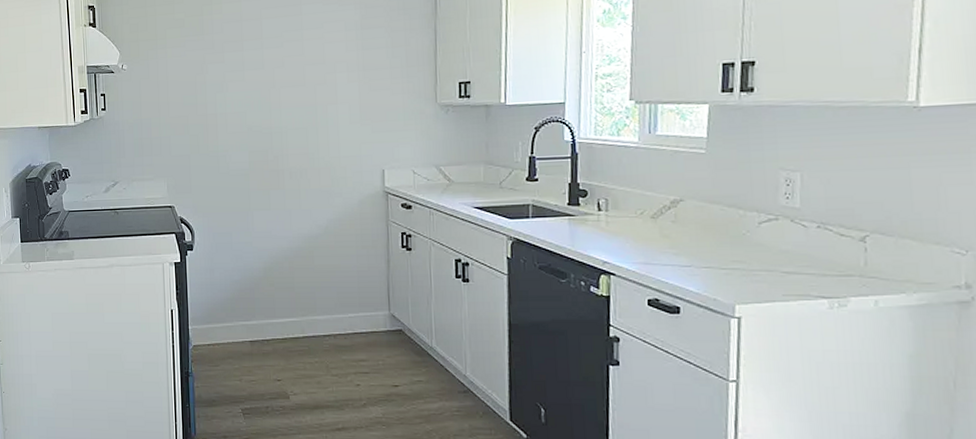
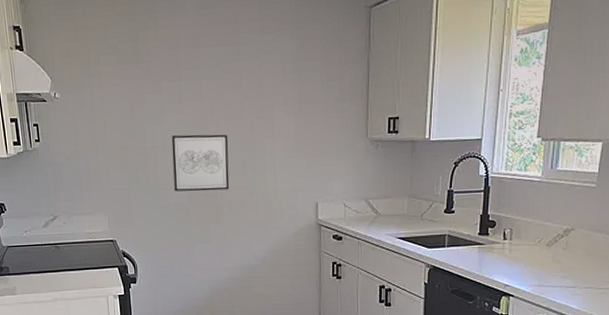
wall art: none [233,101,291,158] -> present [171,134,230,192]

